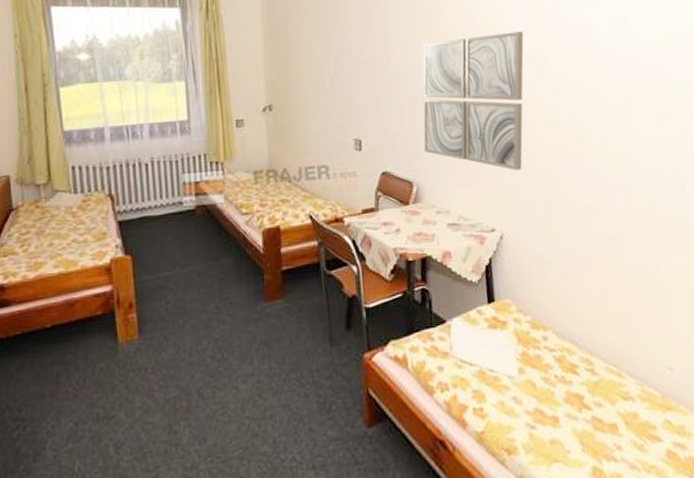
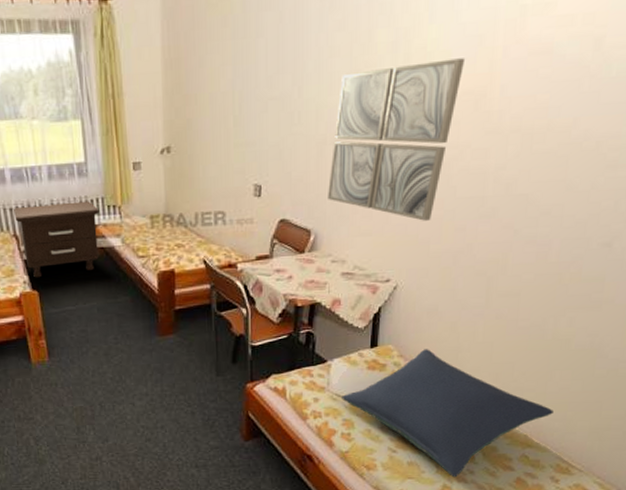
nightstand: none [111,158,202,241] -> present [14,201,100,278]
pillow: none [467,301,682,457] -> present [342,349,553,478]

